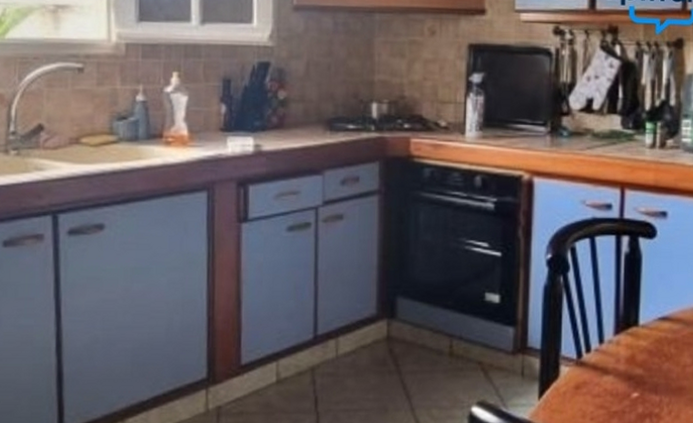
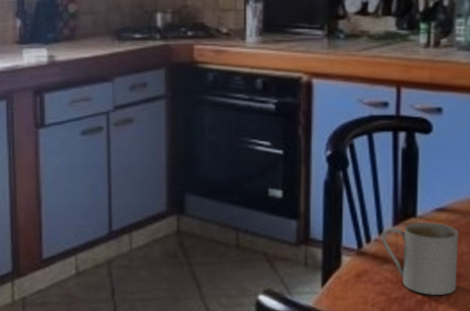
mug: none [602,331,681,409] -> present [381,221,458,295]

